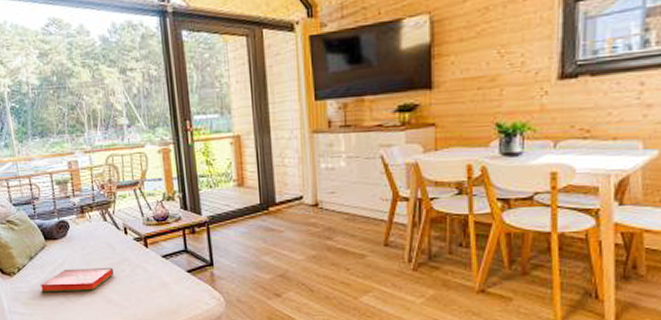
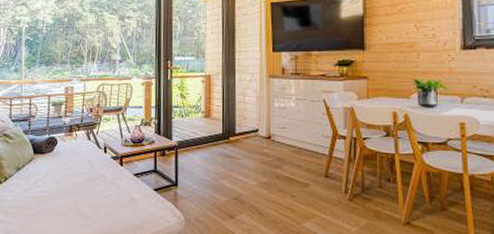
hardback book: present [39,268,114,292] -> none [21,181,89,203]

